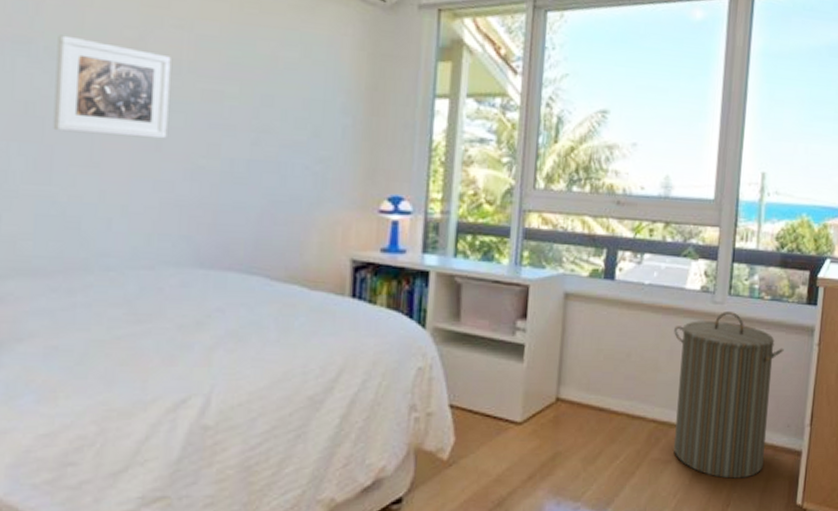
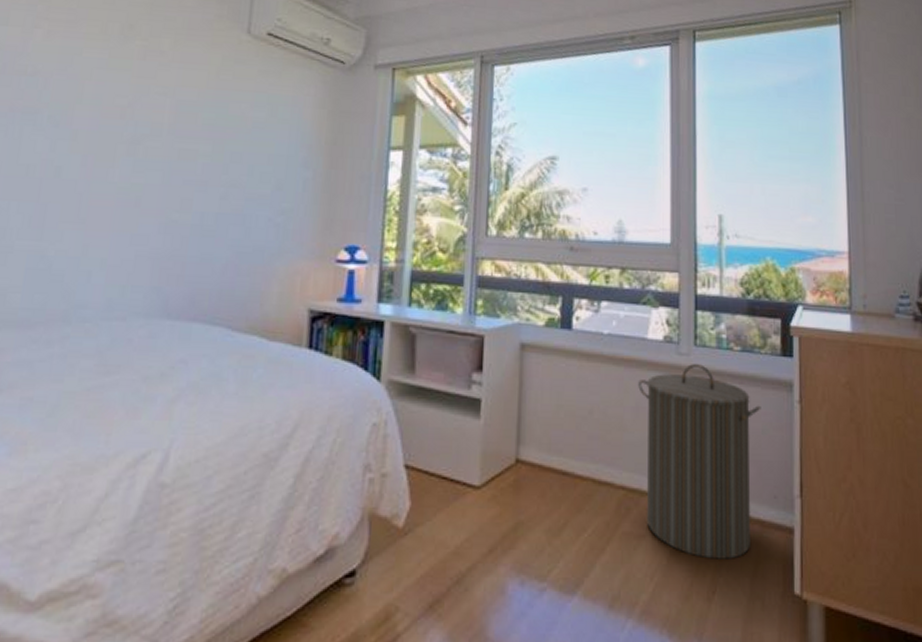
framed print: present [53,35,171,139] -> none [48,105,155,196]

